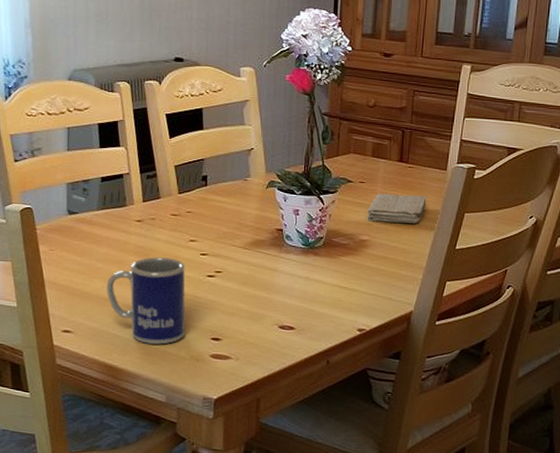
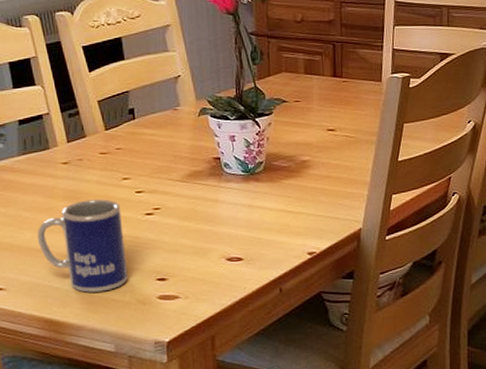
washcloth: present [366,194,427,223] -> none [305,109,365,141]

